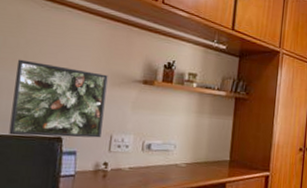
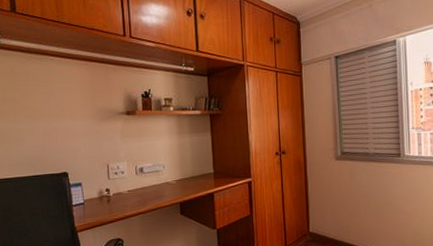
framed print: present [9,59,108,138] -> none [18,109,99,176]

